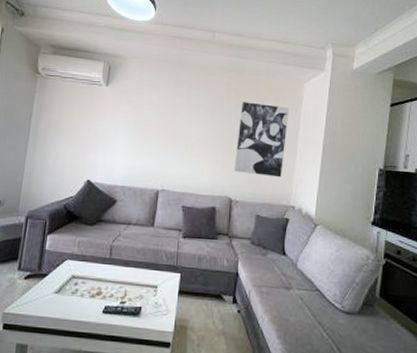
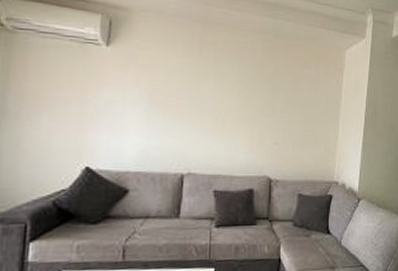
wall art: present [234,102,289,178] -> none [273,69,330,152]

